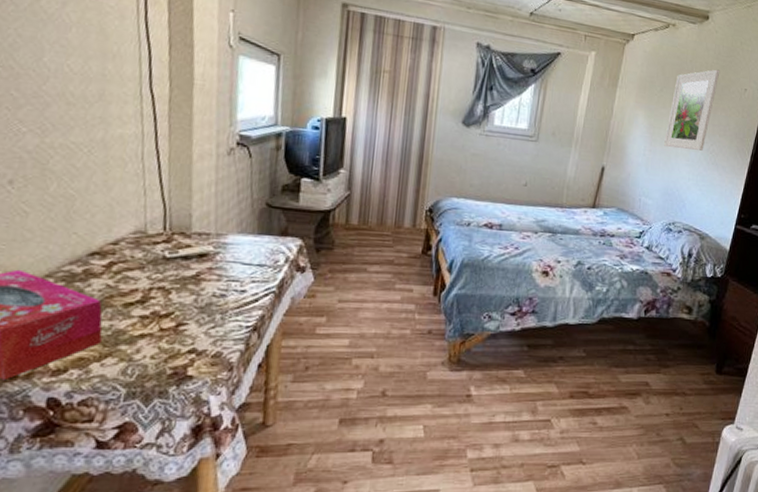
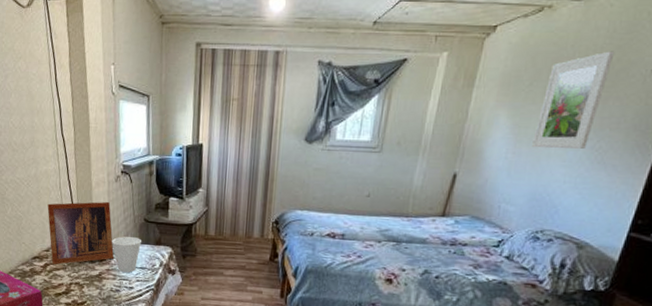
picture frame: none [119,179,221,263] -> present [47,201,114,265]
cup: none [216,224,262,271] -> present [111,236,142,273]

